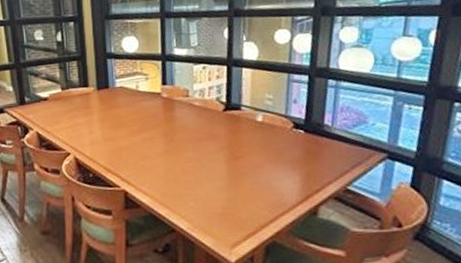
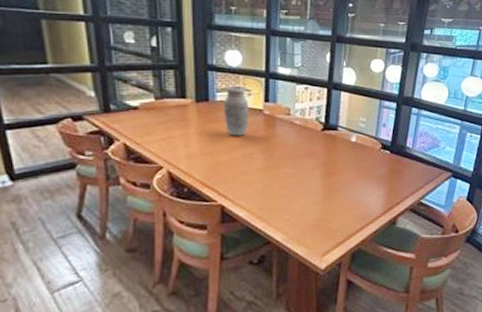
vase: none [122,71,148,121] -> present [223,87,249,136]

